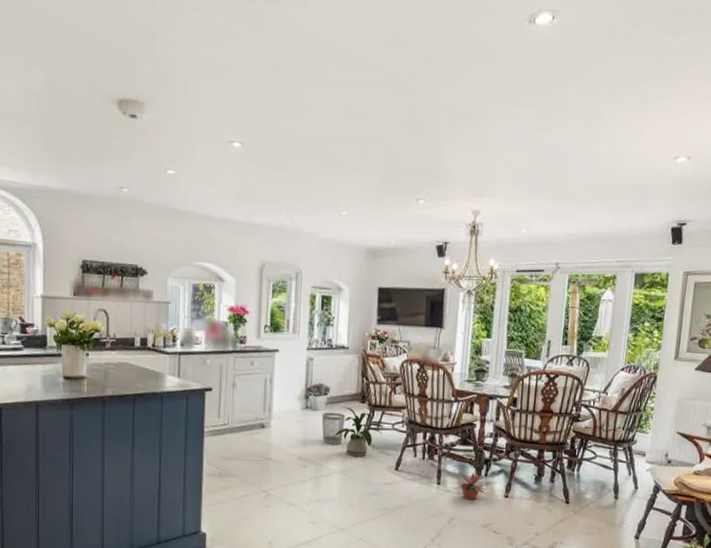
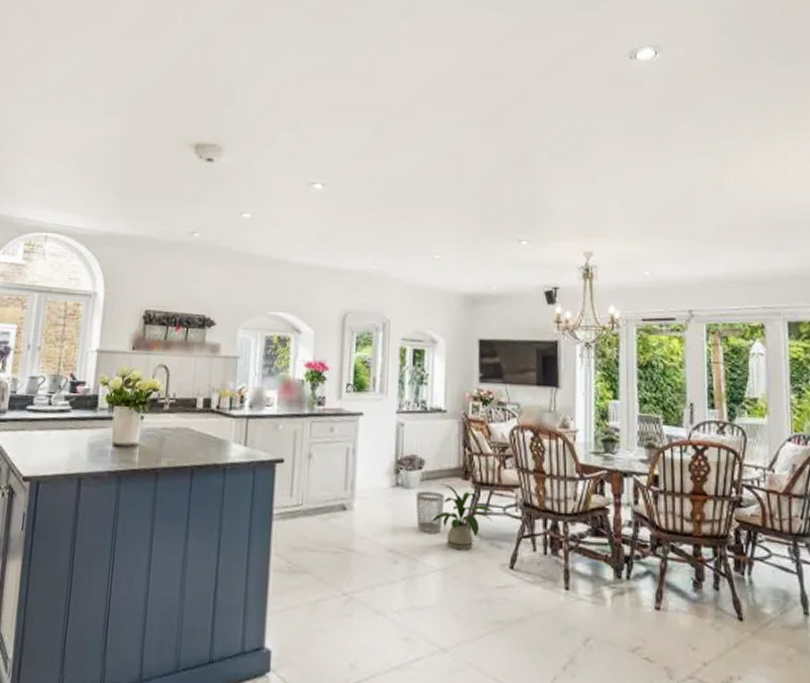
potted plant: present [456,473,486,500] -> none [590,575,630,612]

